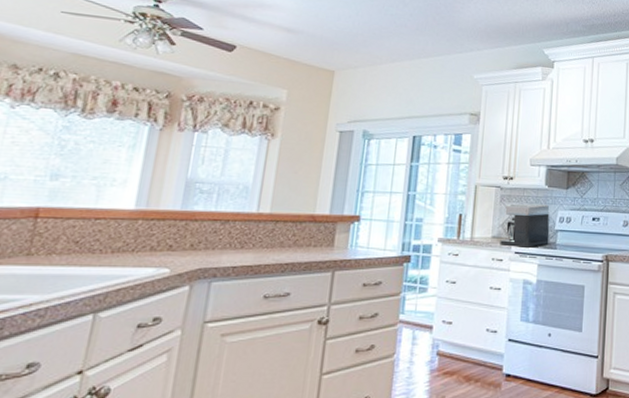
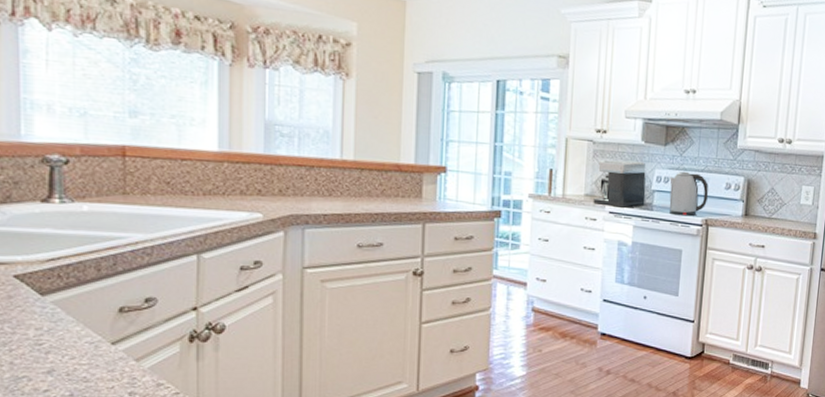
kettle: none [571,211,608,254] -> present [669,171,709,217]

